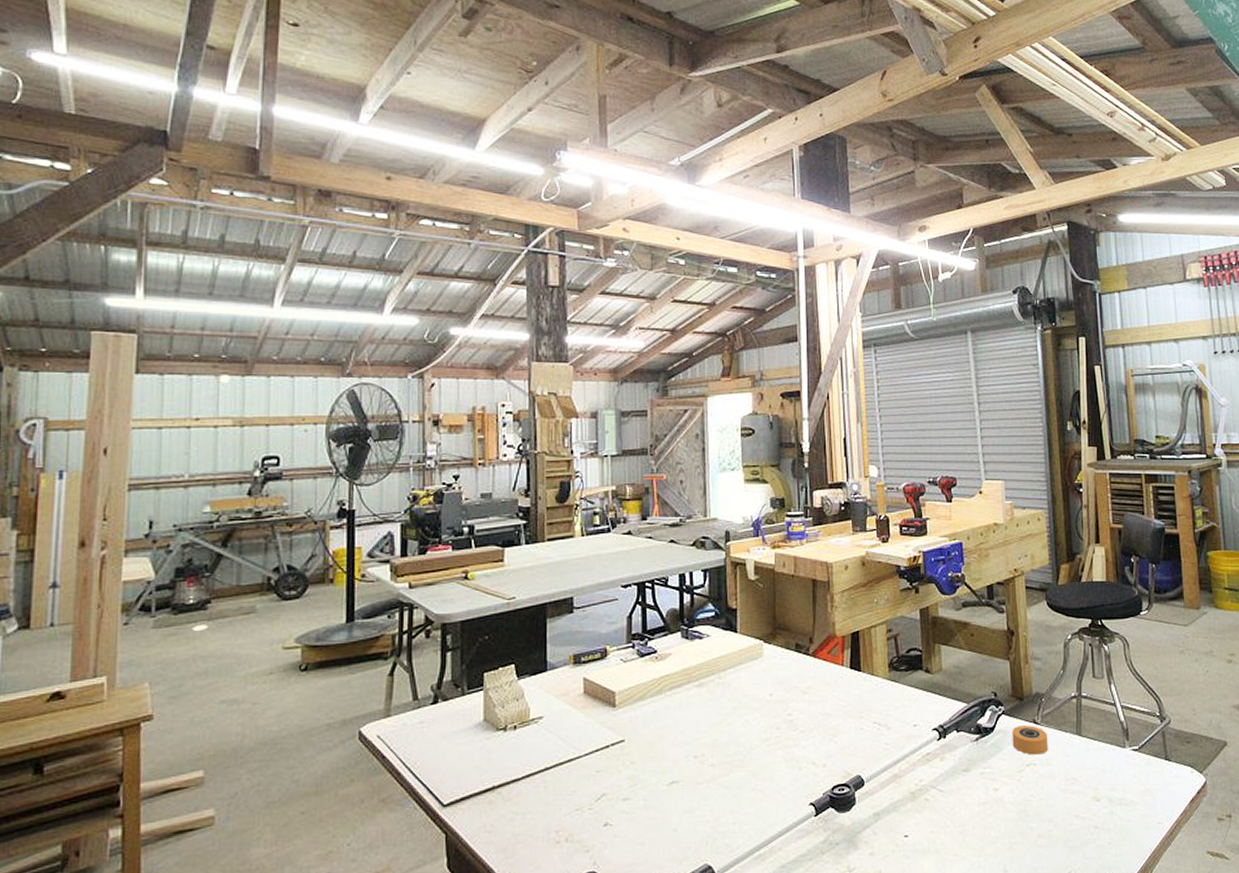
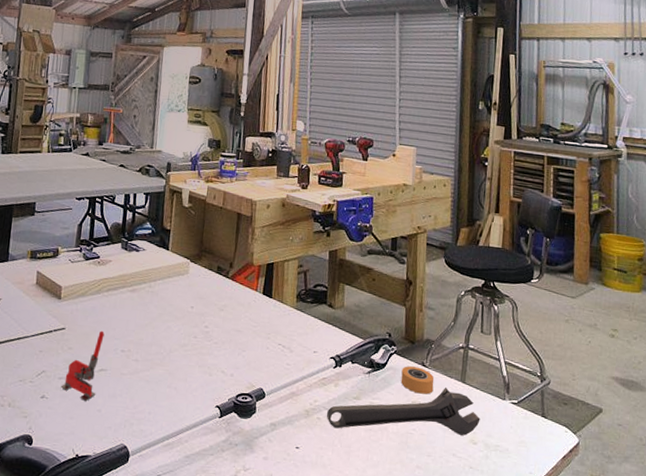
clamp: none [626,736,672,821] -> present [60,330,105,401]
wrench: none [934,744,1101,808] -> present [326,388,480,436]

